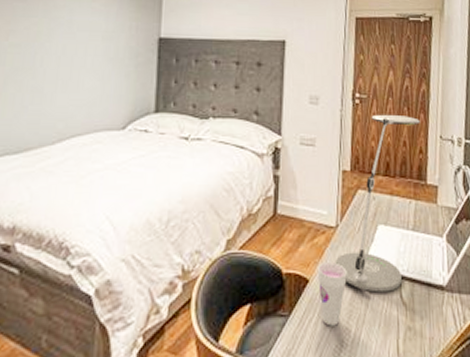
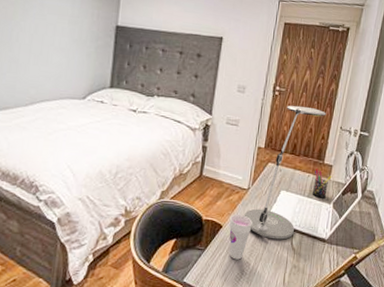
pen holder: none [417,191,439,230] -> present [312,168,332,198]

